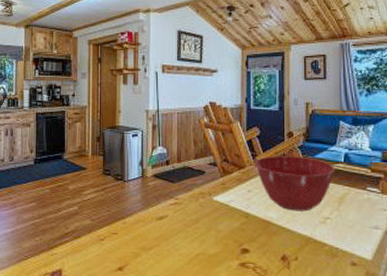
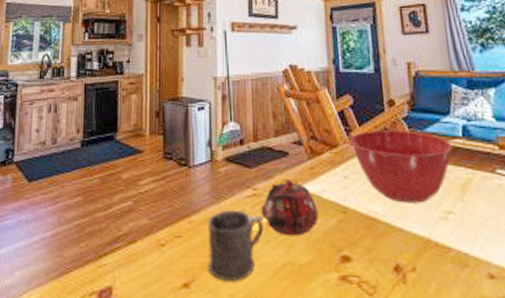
mug: none [138,214,182,267] -> present [207,209,263,282]
teapot: none [181,191,226,234] -> present [261,178,319,236]

